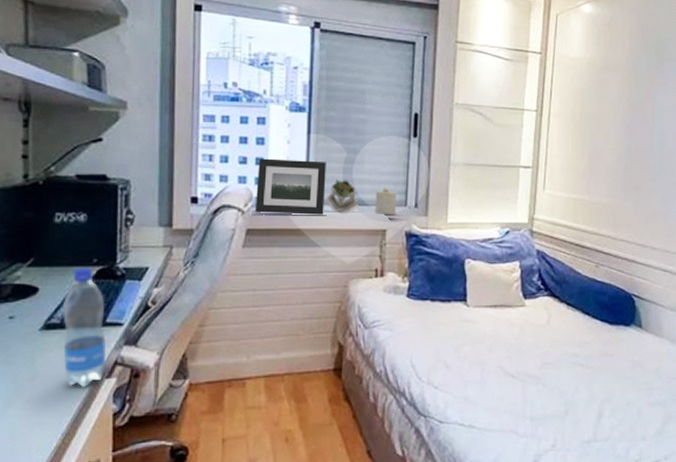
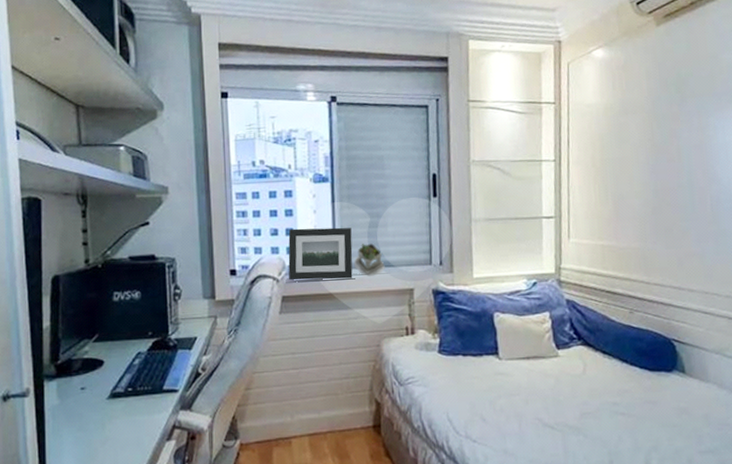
bottle: present [63,267,107,387] -> none [126,340,166,450]
candle: present [375,188,396,216] -> none [400,248,422,275]

